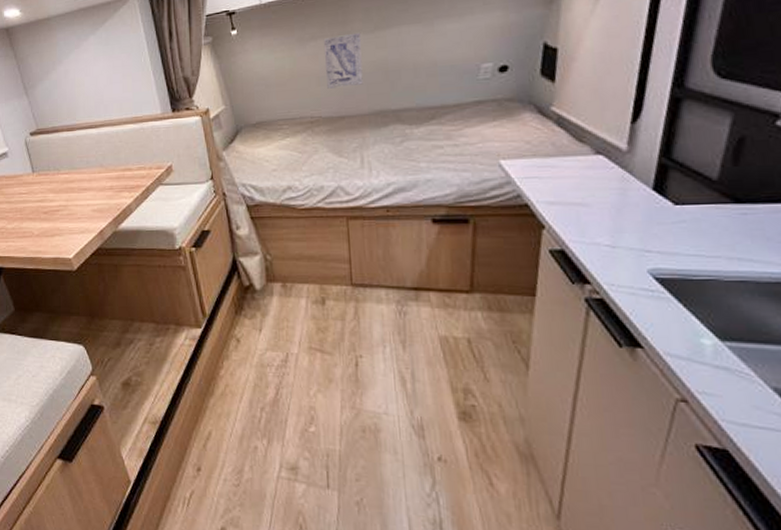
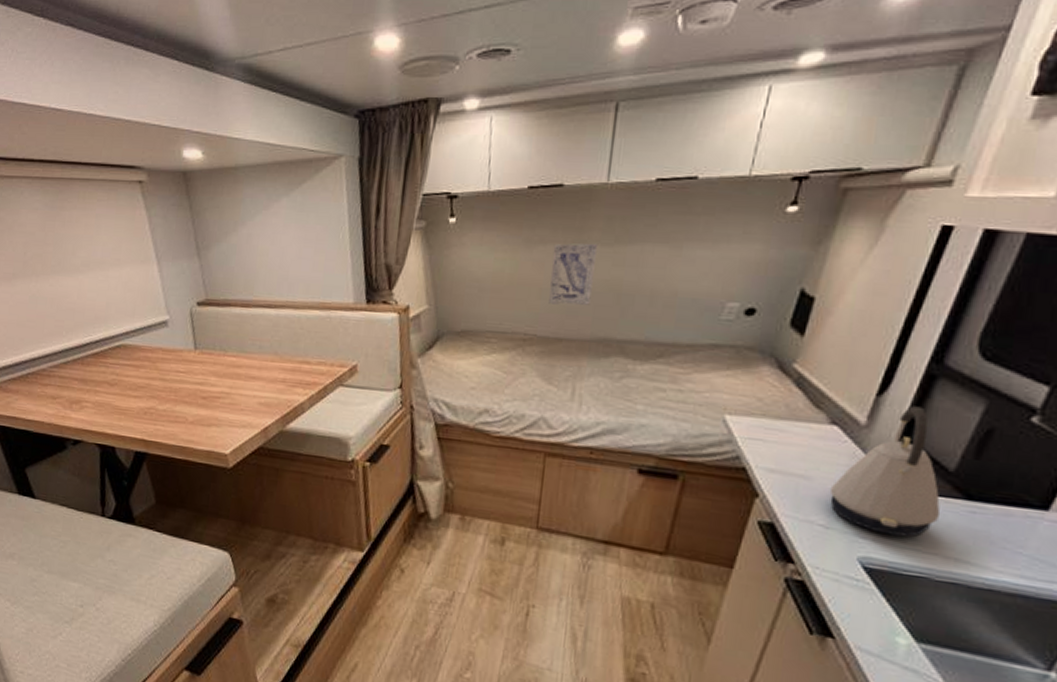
kettle: none [608,127,715,246] -> present [829,406,941,537]

